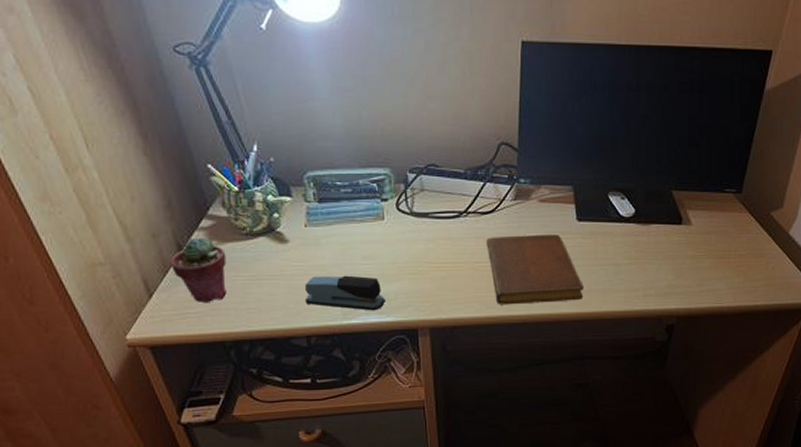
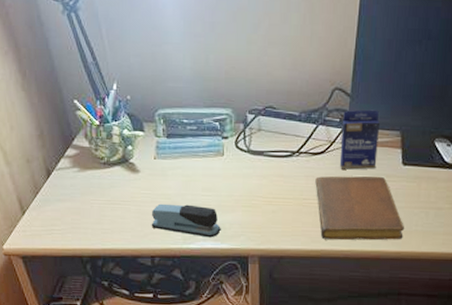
potted succulent: present [169,237,227,304] -> none [40,164,87,222]
small box: none [510,164,551,228] -> present [339,109,381,170]

